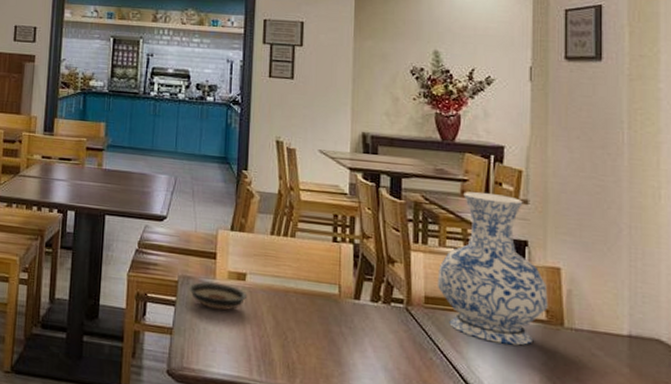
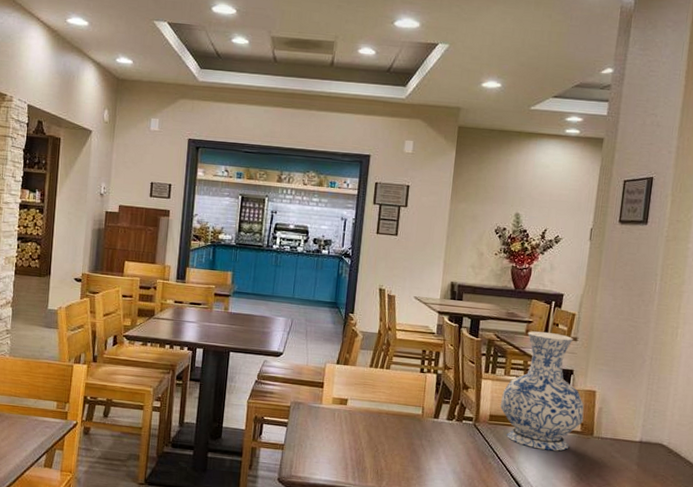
saucer: present [189,282,248,311] -> none [299,406,348,430]

